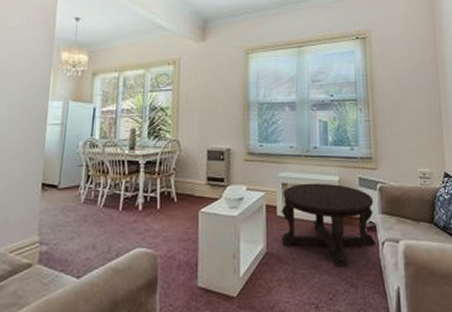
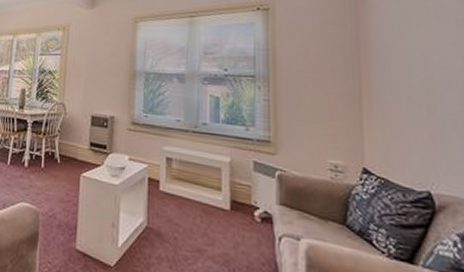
coffee table: present [281,183,376,267] -> none [162,160,271,257]

